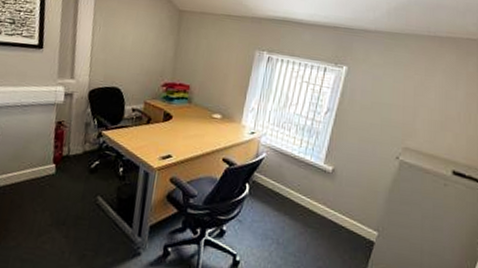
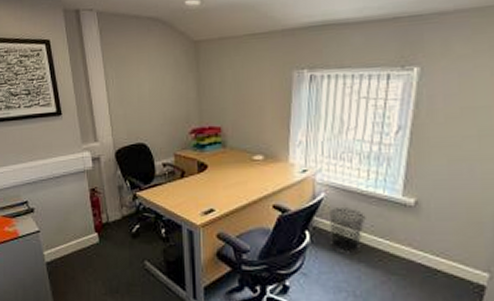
waste bin: none [263,167,295,207] -> present [328,208,366,254]

